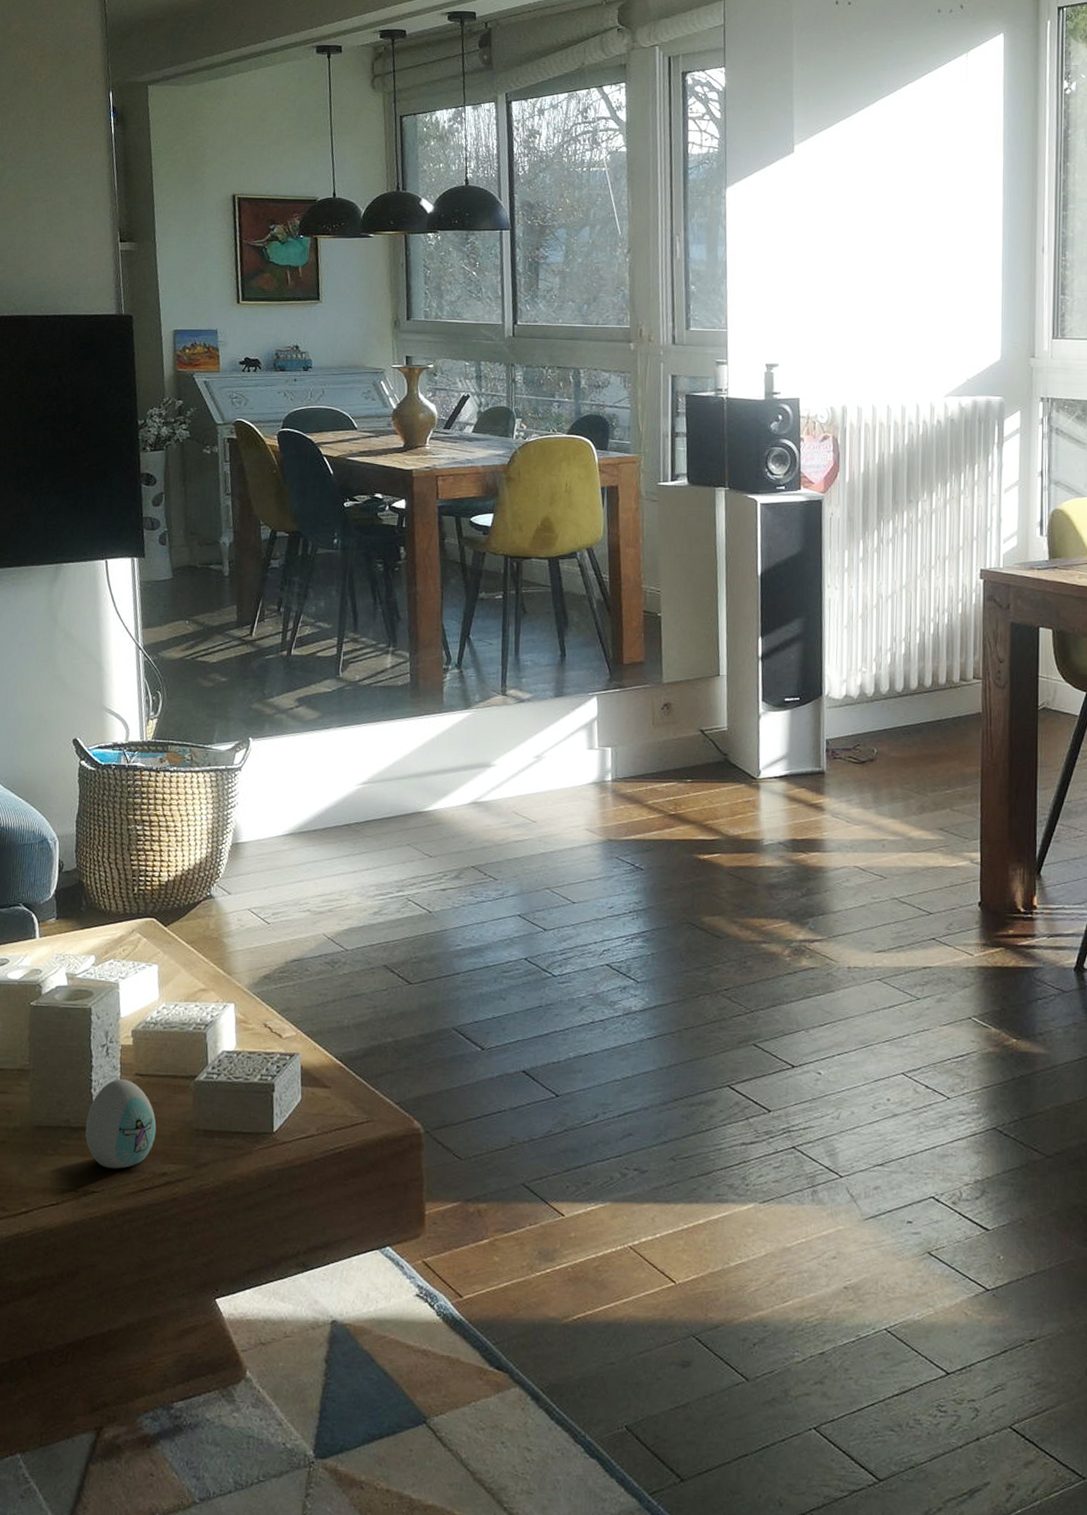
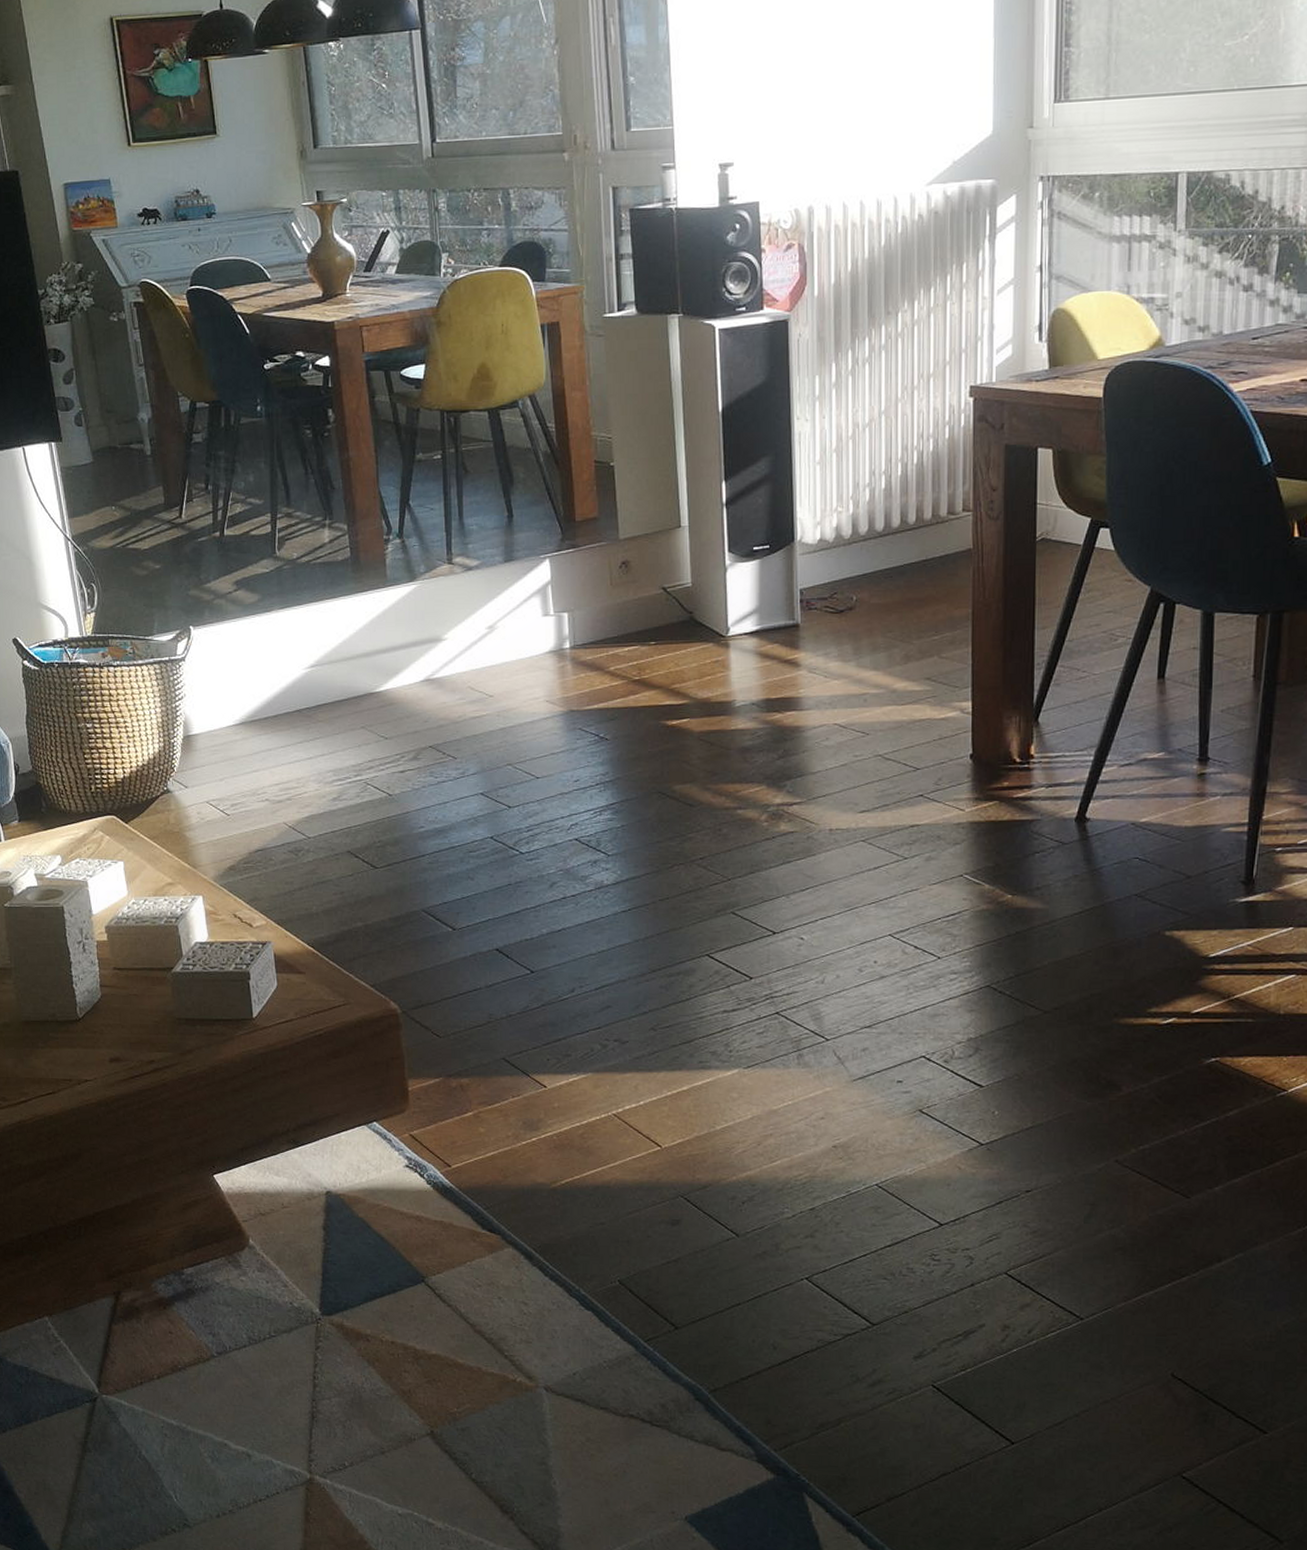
decorative egg: present [85,1079,157,1169] -> none [71,974,140,1058]

